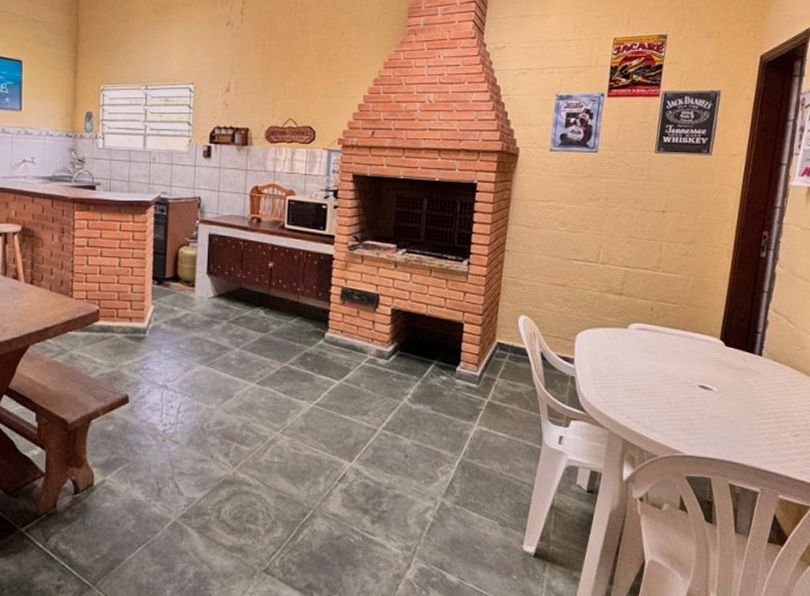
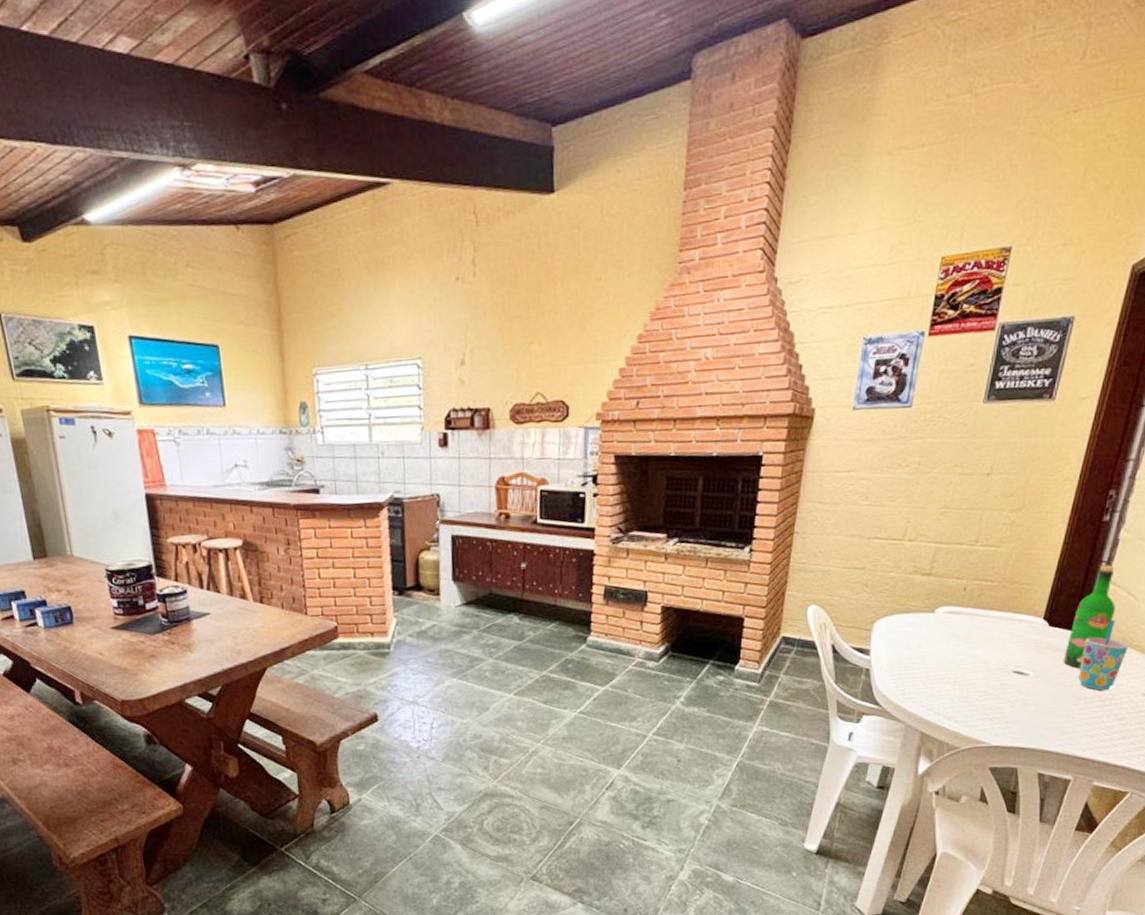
wine bottle: none [740,295,779,387] -> present [1063,565,1115,669]
cup: none [755,344,795,409] -> present [1079,620,1129,691]

